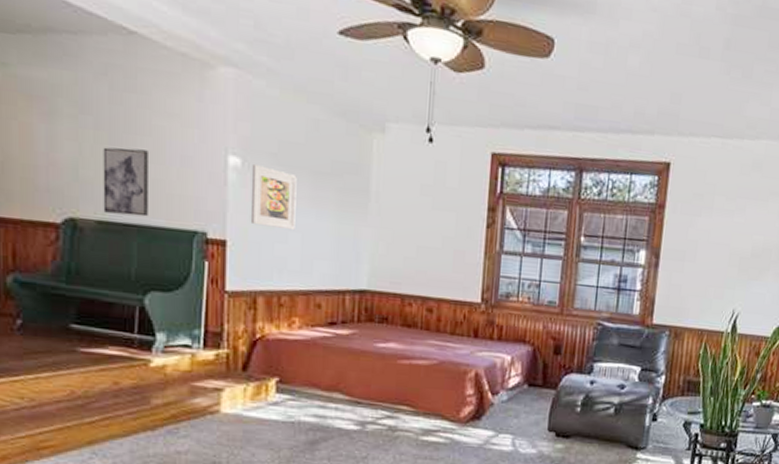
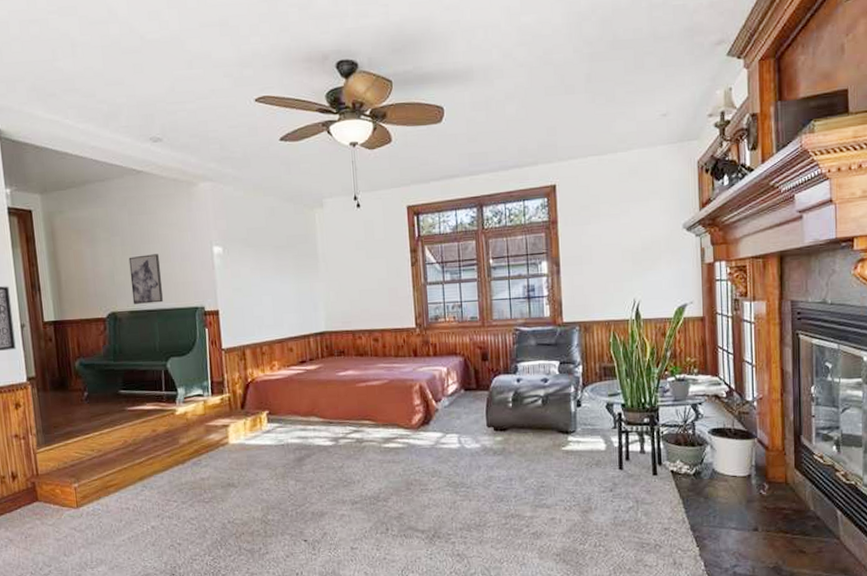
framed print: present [250,163,297,231] -> none [230,249,266,295]

